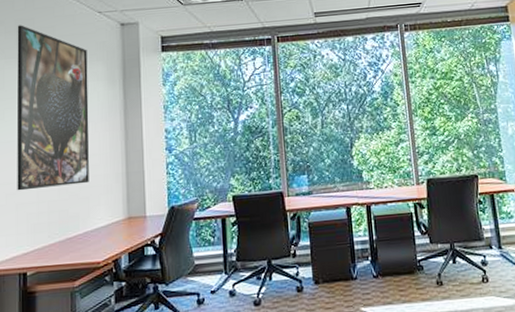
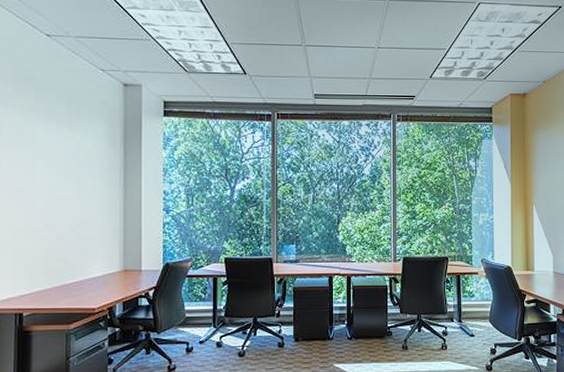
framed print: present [16,25,89,191] -> none [14,74,89,237]

